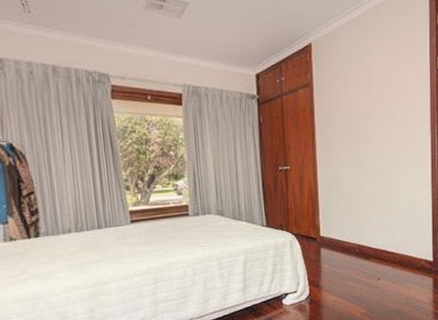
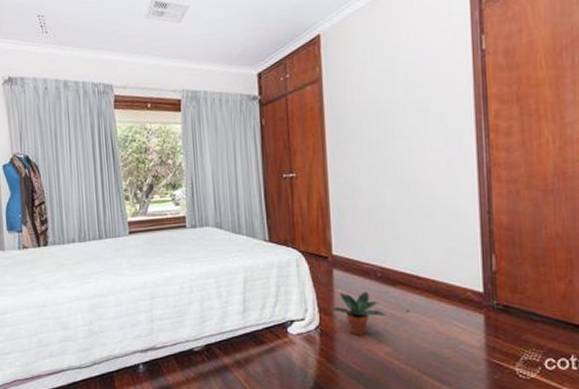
potted plant: none [319,266,362,302] -> present [332,292,387,336]

